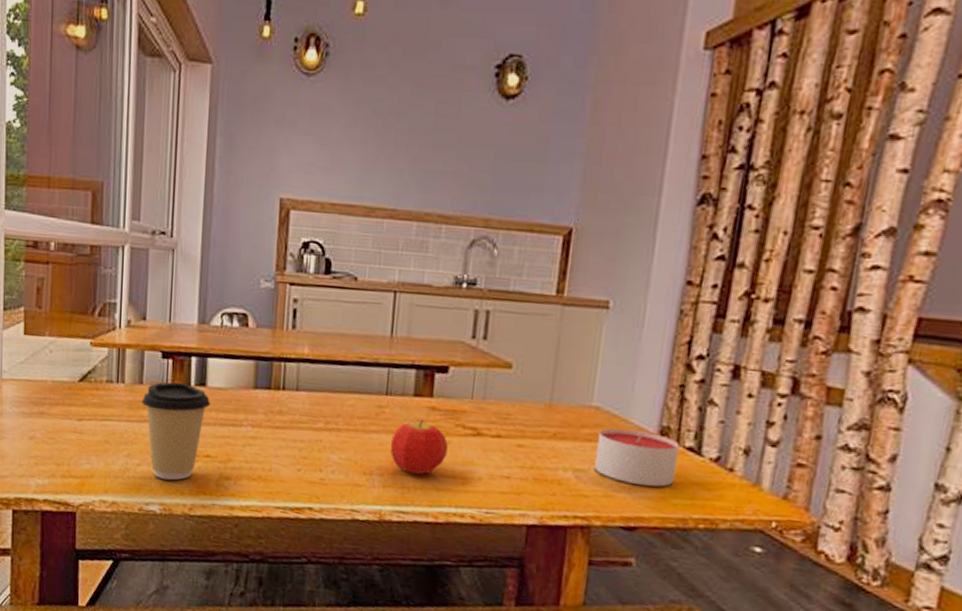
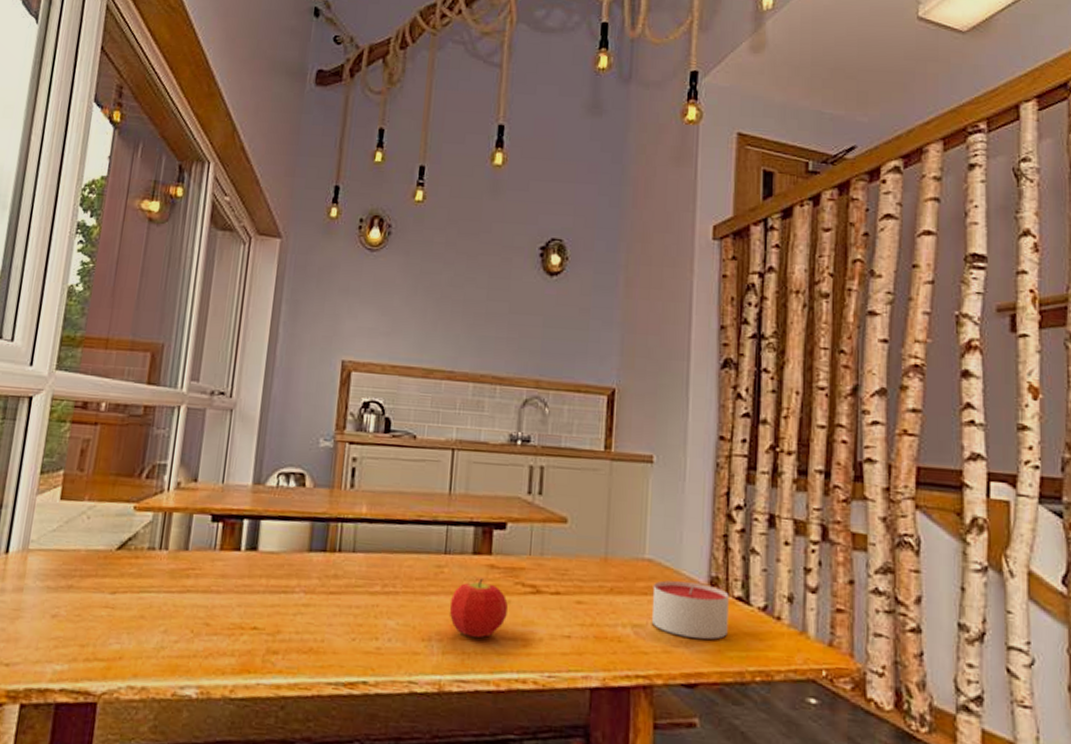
coffee cup: present [141,382,211,481] -> none [185,547,262,658]

